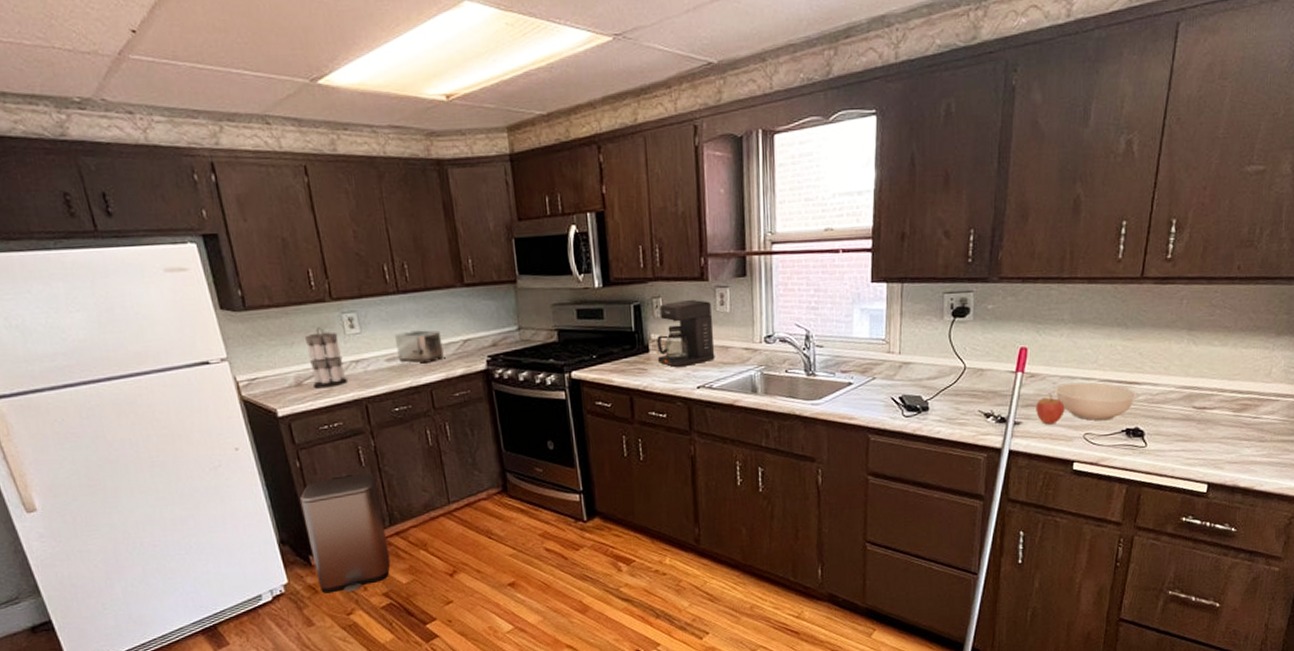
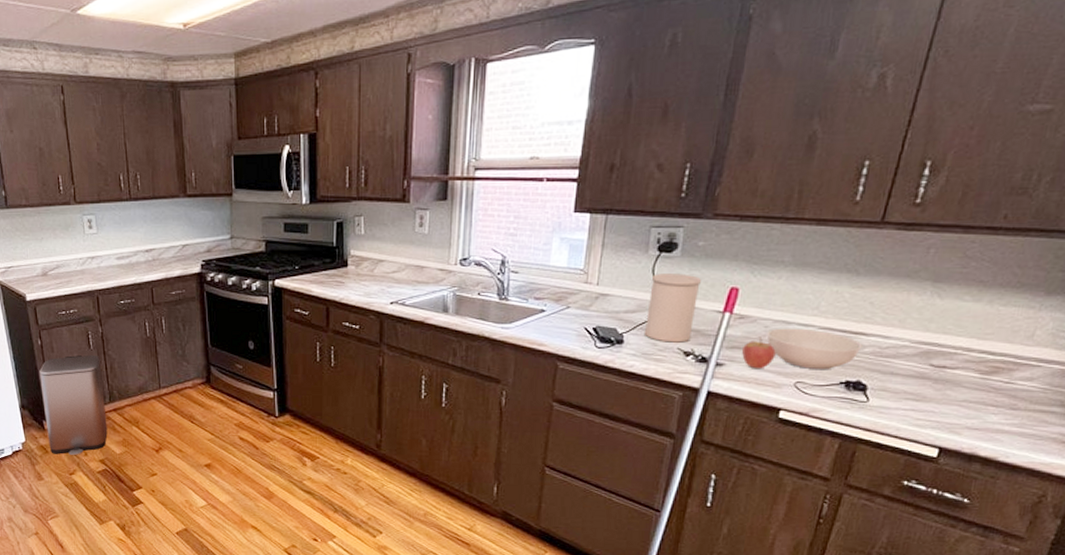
spice rack: present [304,326,349,389] -> none [51,225,85,279]
toaster: present [394,330,444,364] -> none [124,234,165,263]
coffee maker: present [657,300,715,368] -> none [356,220,411,283]
canister: none [947,337,993,406] -> present [645,273,701,343]

